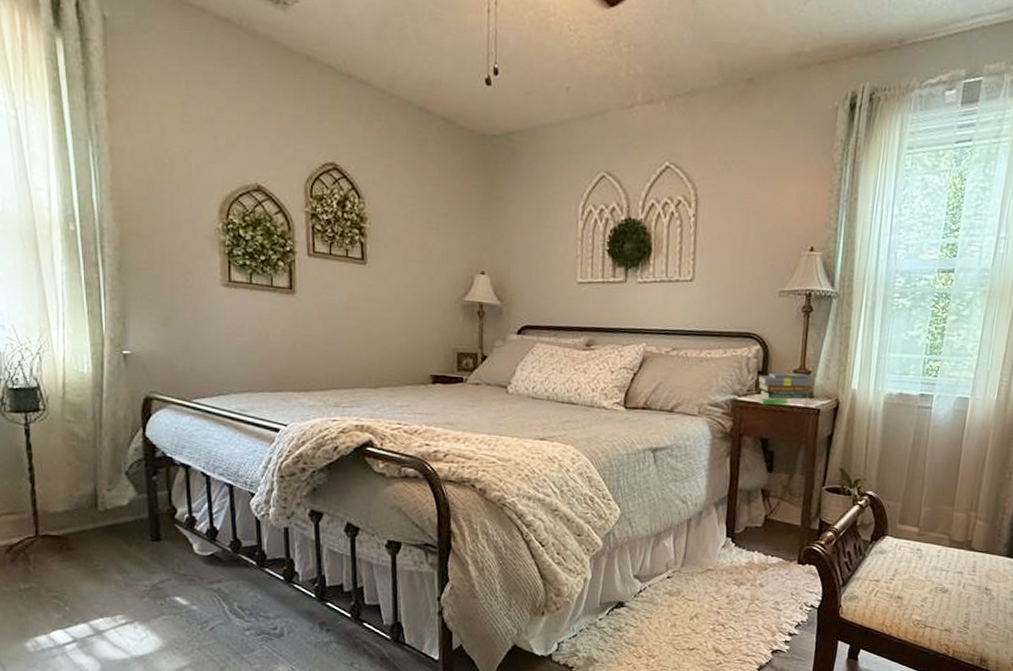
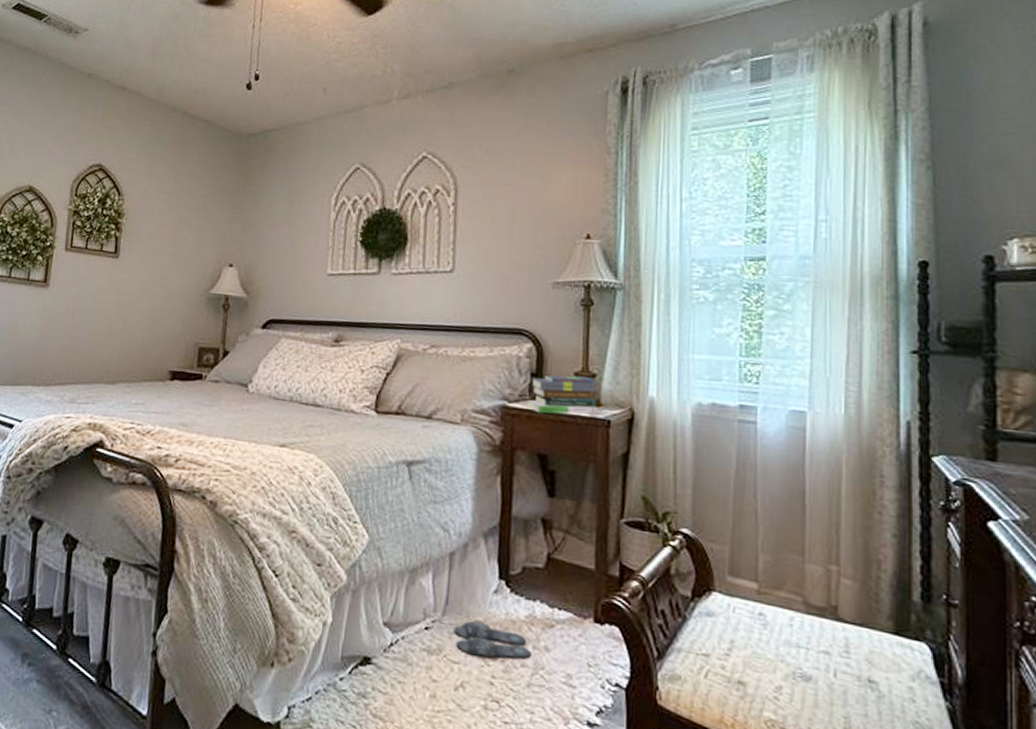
slippers: none [690,569,749,595] -> present [454,620,531,659]

